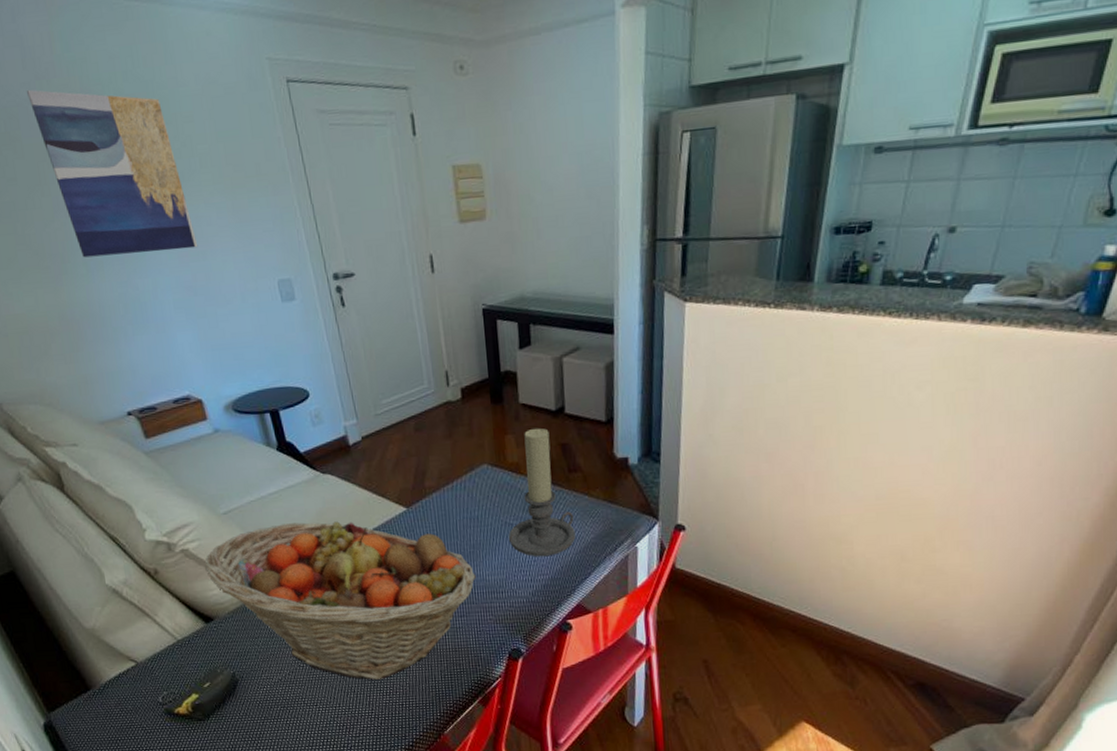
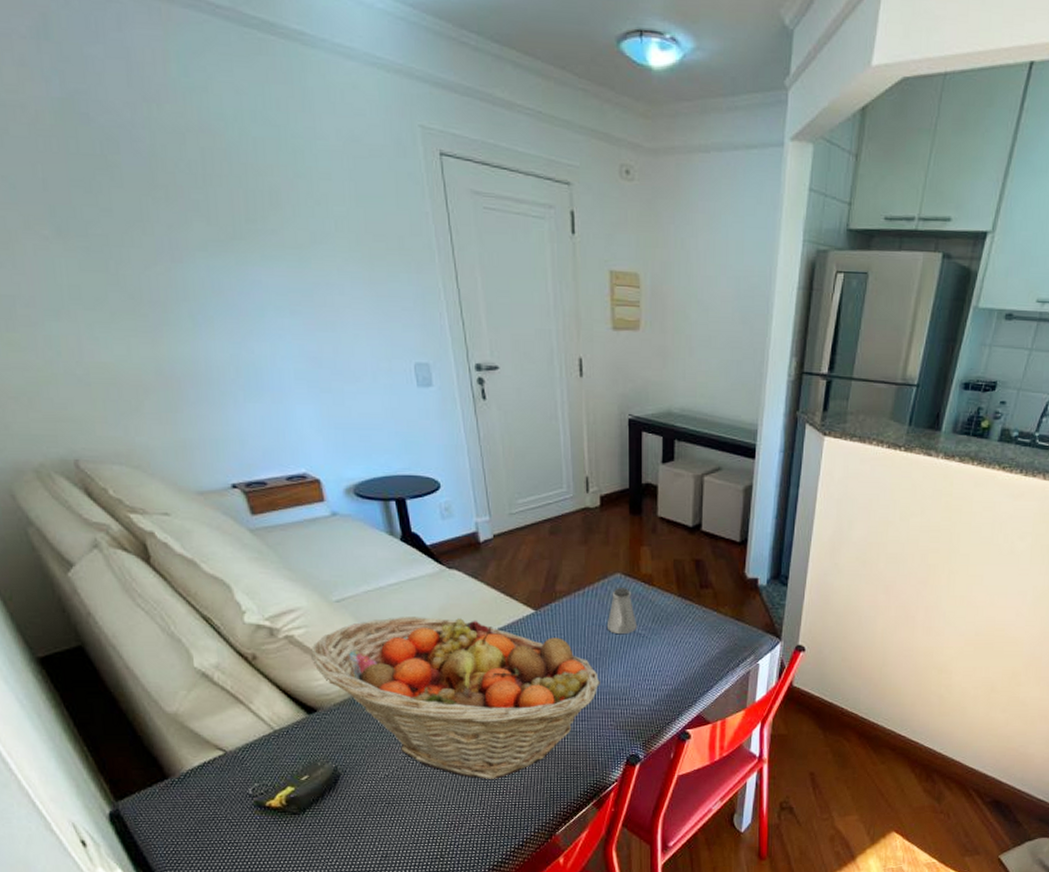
wall art: present [26,90,198,258] -> none [130,112,327,317]
saltshaker: none [477,478,508,527] -> present [606,588,637,635]
candle holder: present [509,428,576,557] -> none [637,542,702,668]

